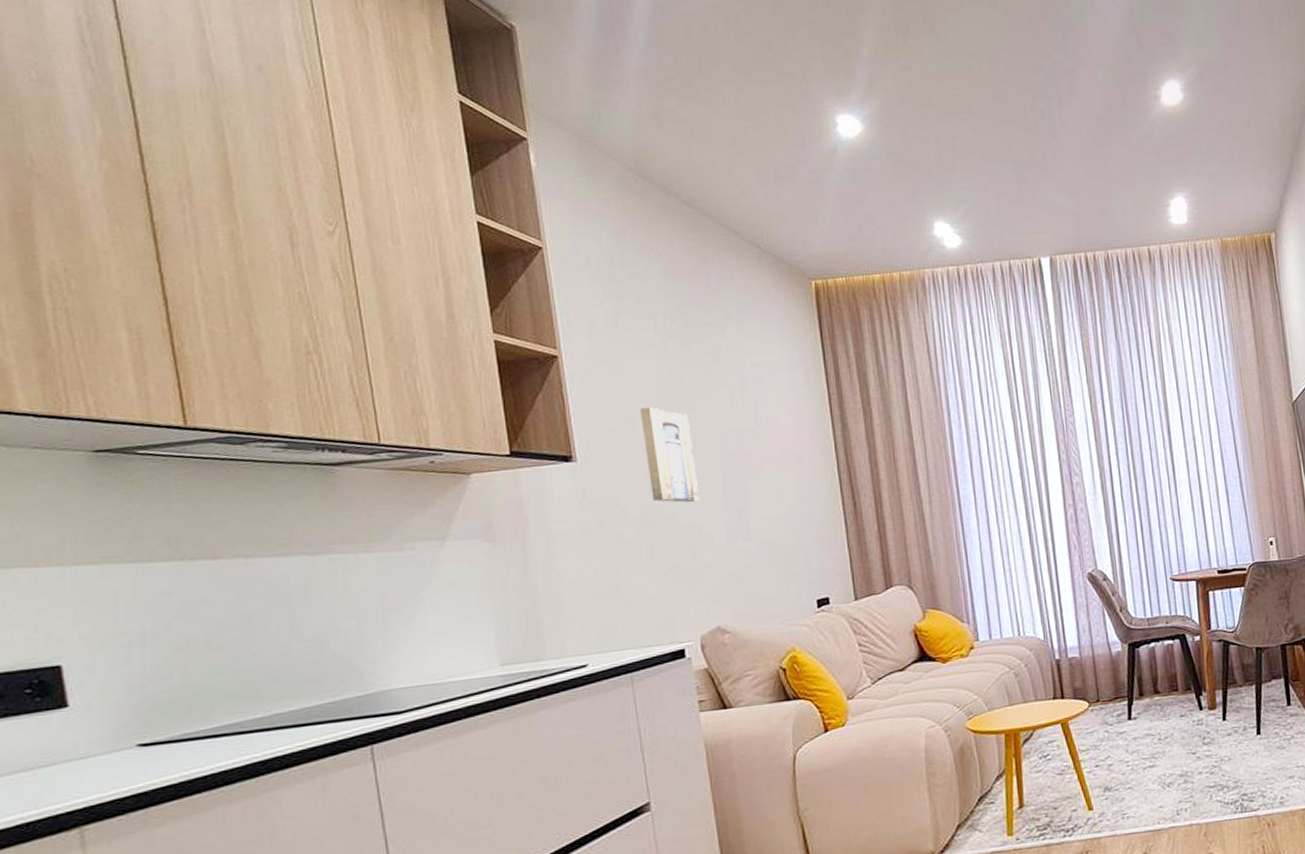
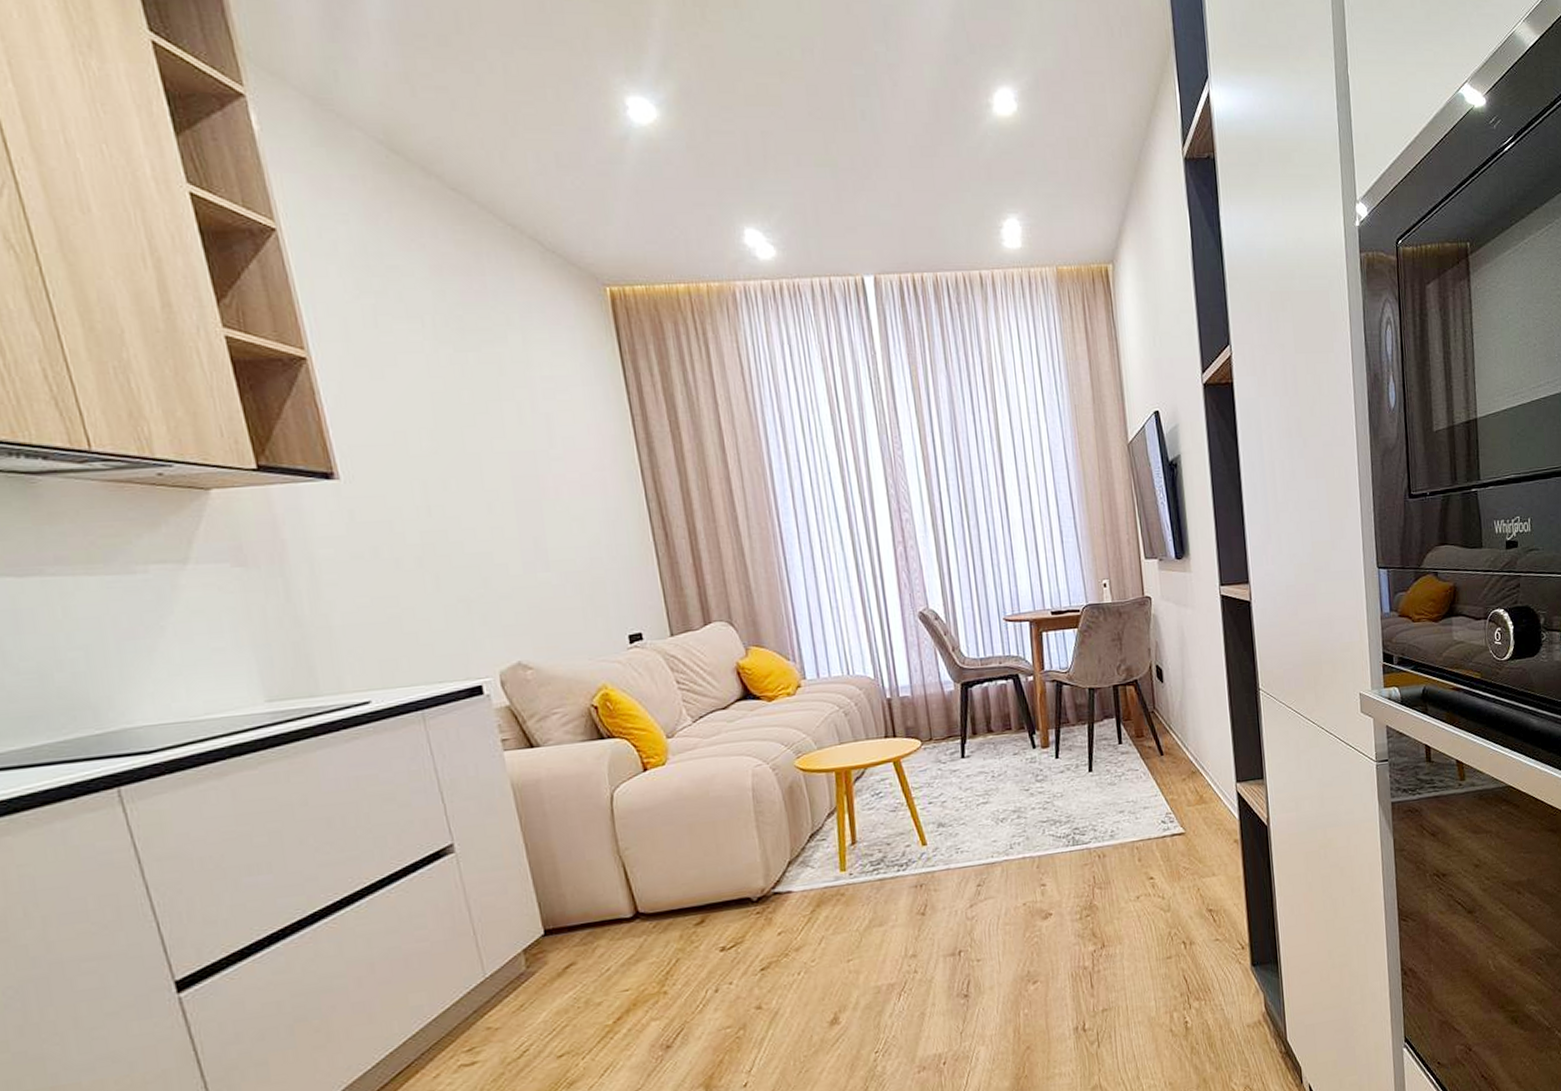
wall art: present [639,407,700,503] -> none [411,421,490,529]

